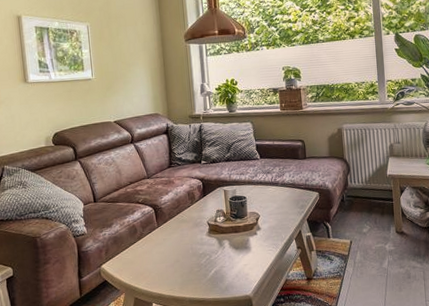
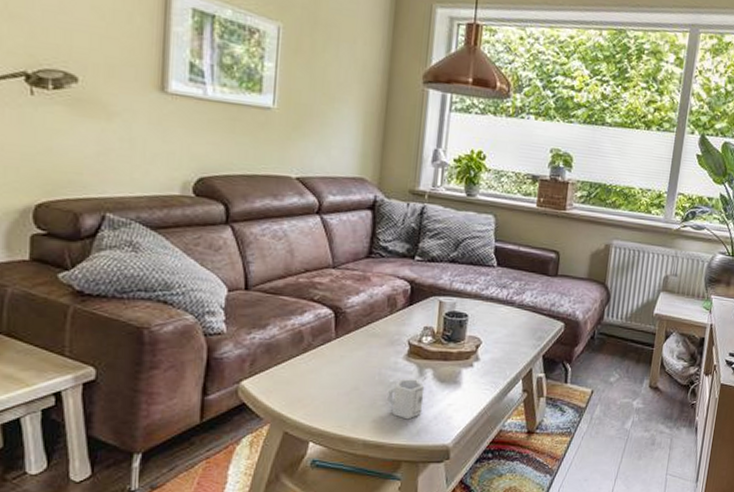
cup: none [200,249,226,280] -> present [387,379,425,420]

